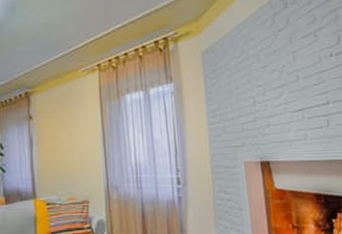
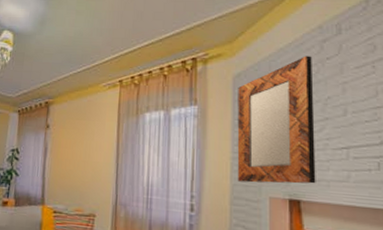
home mirror: none [207,29,281,151] -> present [237,55,316,184]

